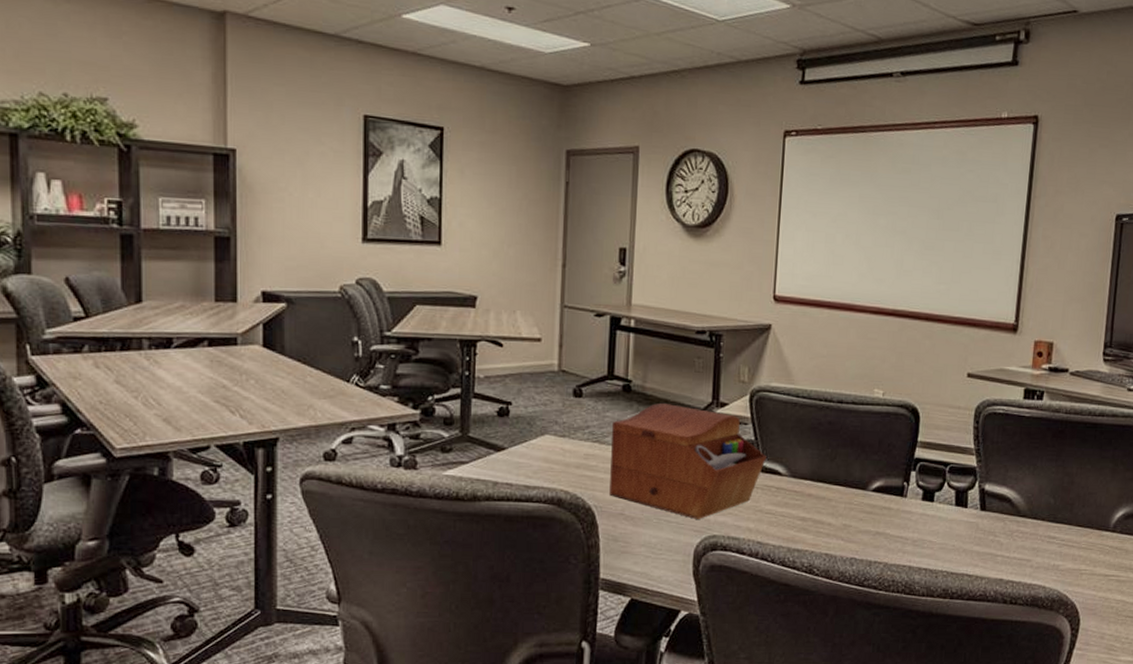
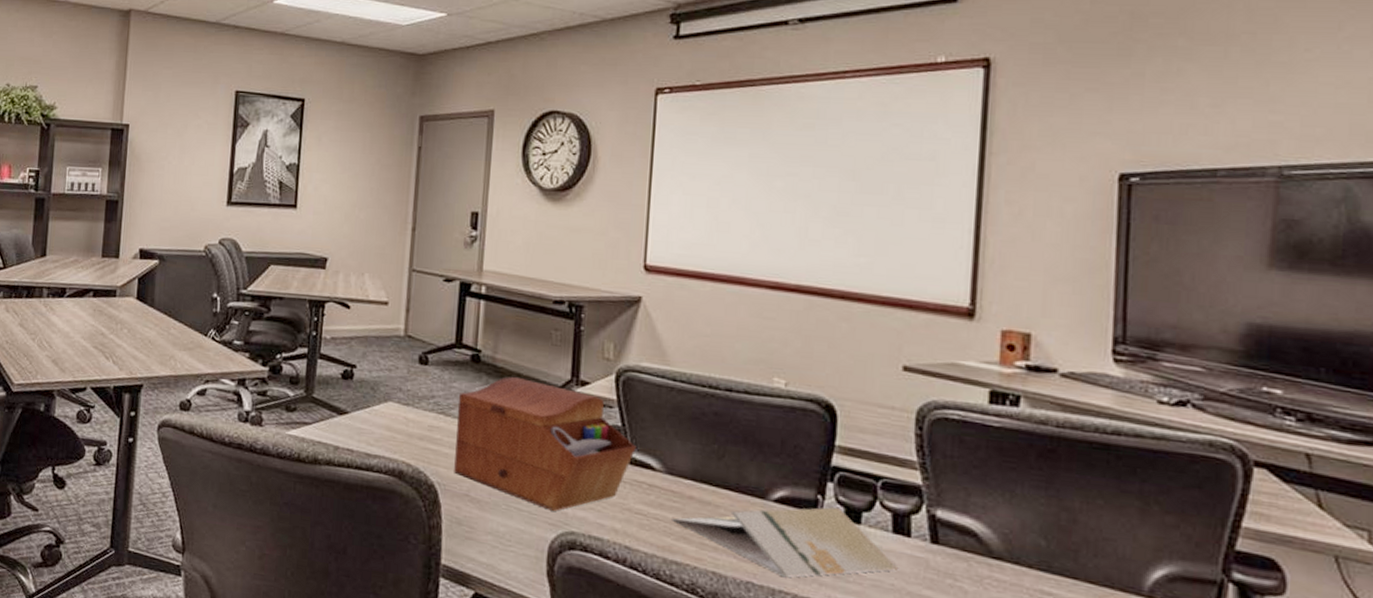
brochure: none [795,490,958,551] -> present [672,507,899,578]

